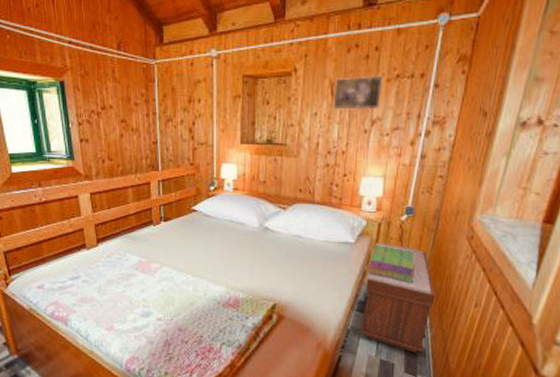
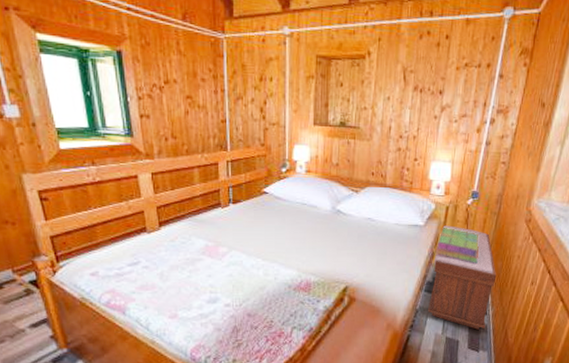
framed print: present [333,75,383,110] -> none [405,63,453,96]

